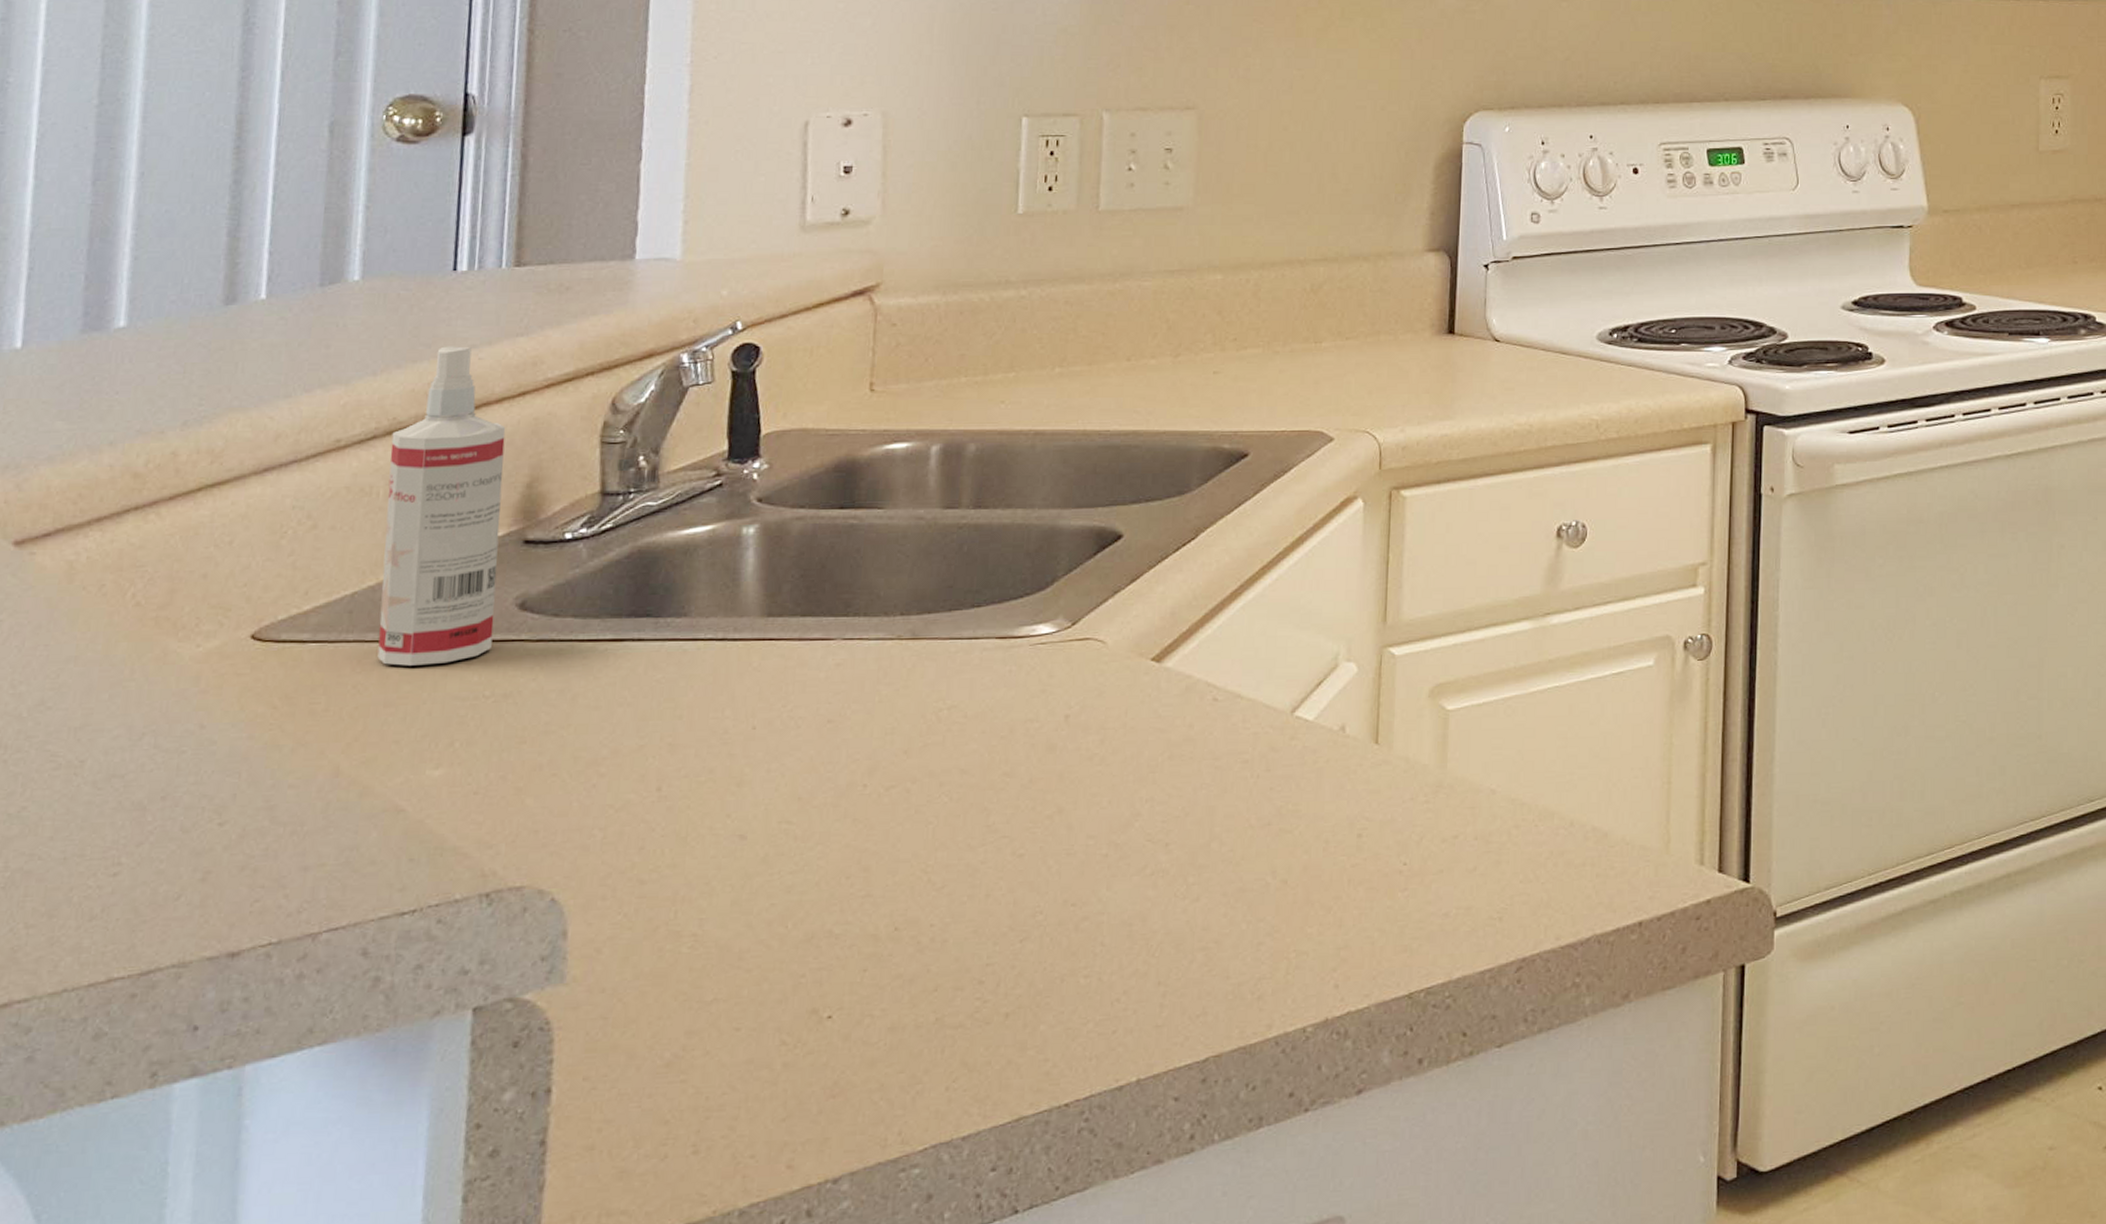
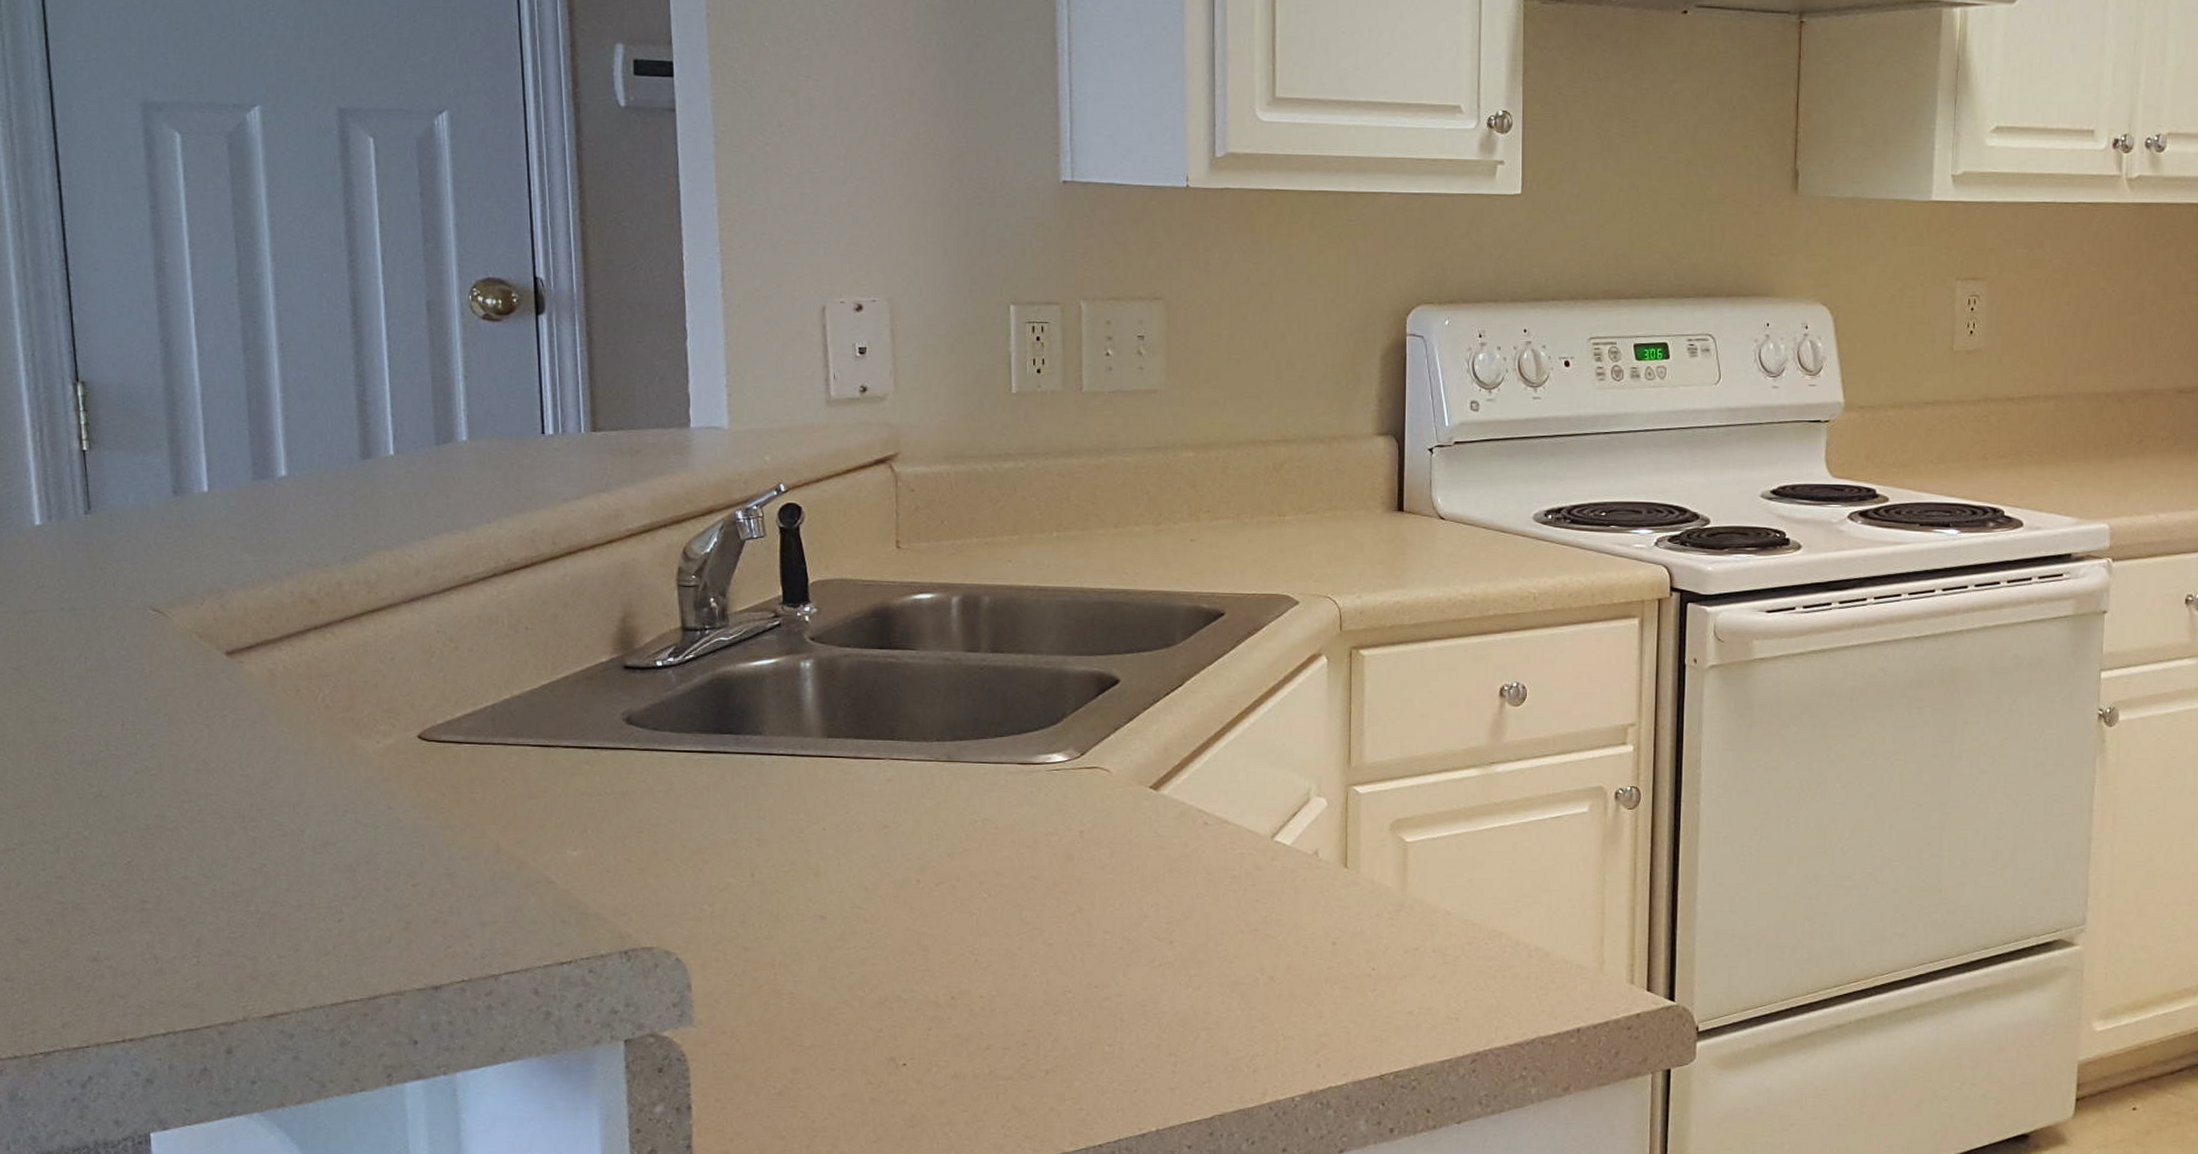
spray bottle: present [377,346,506,666] -> none [509,499,607,766]

